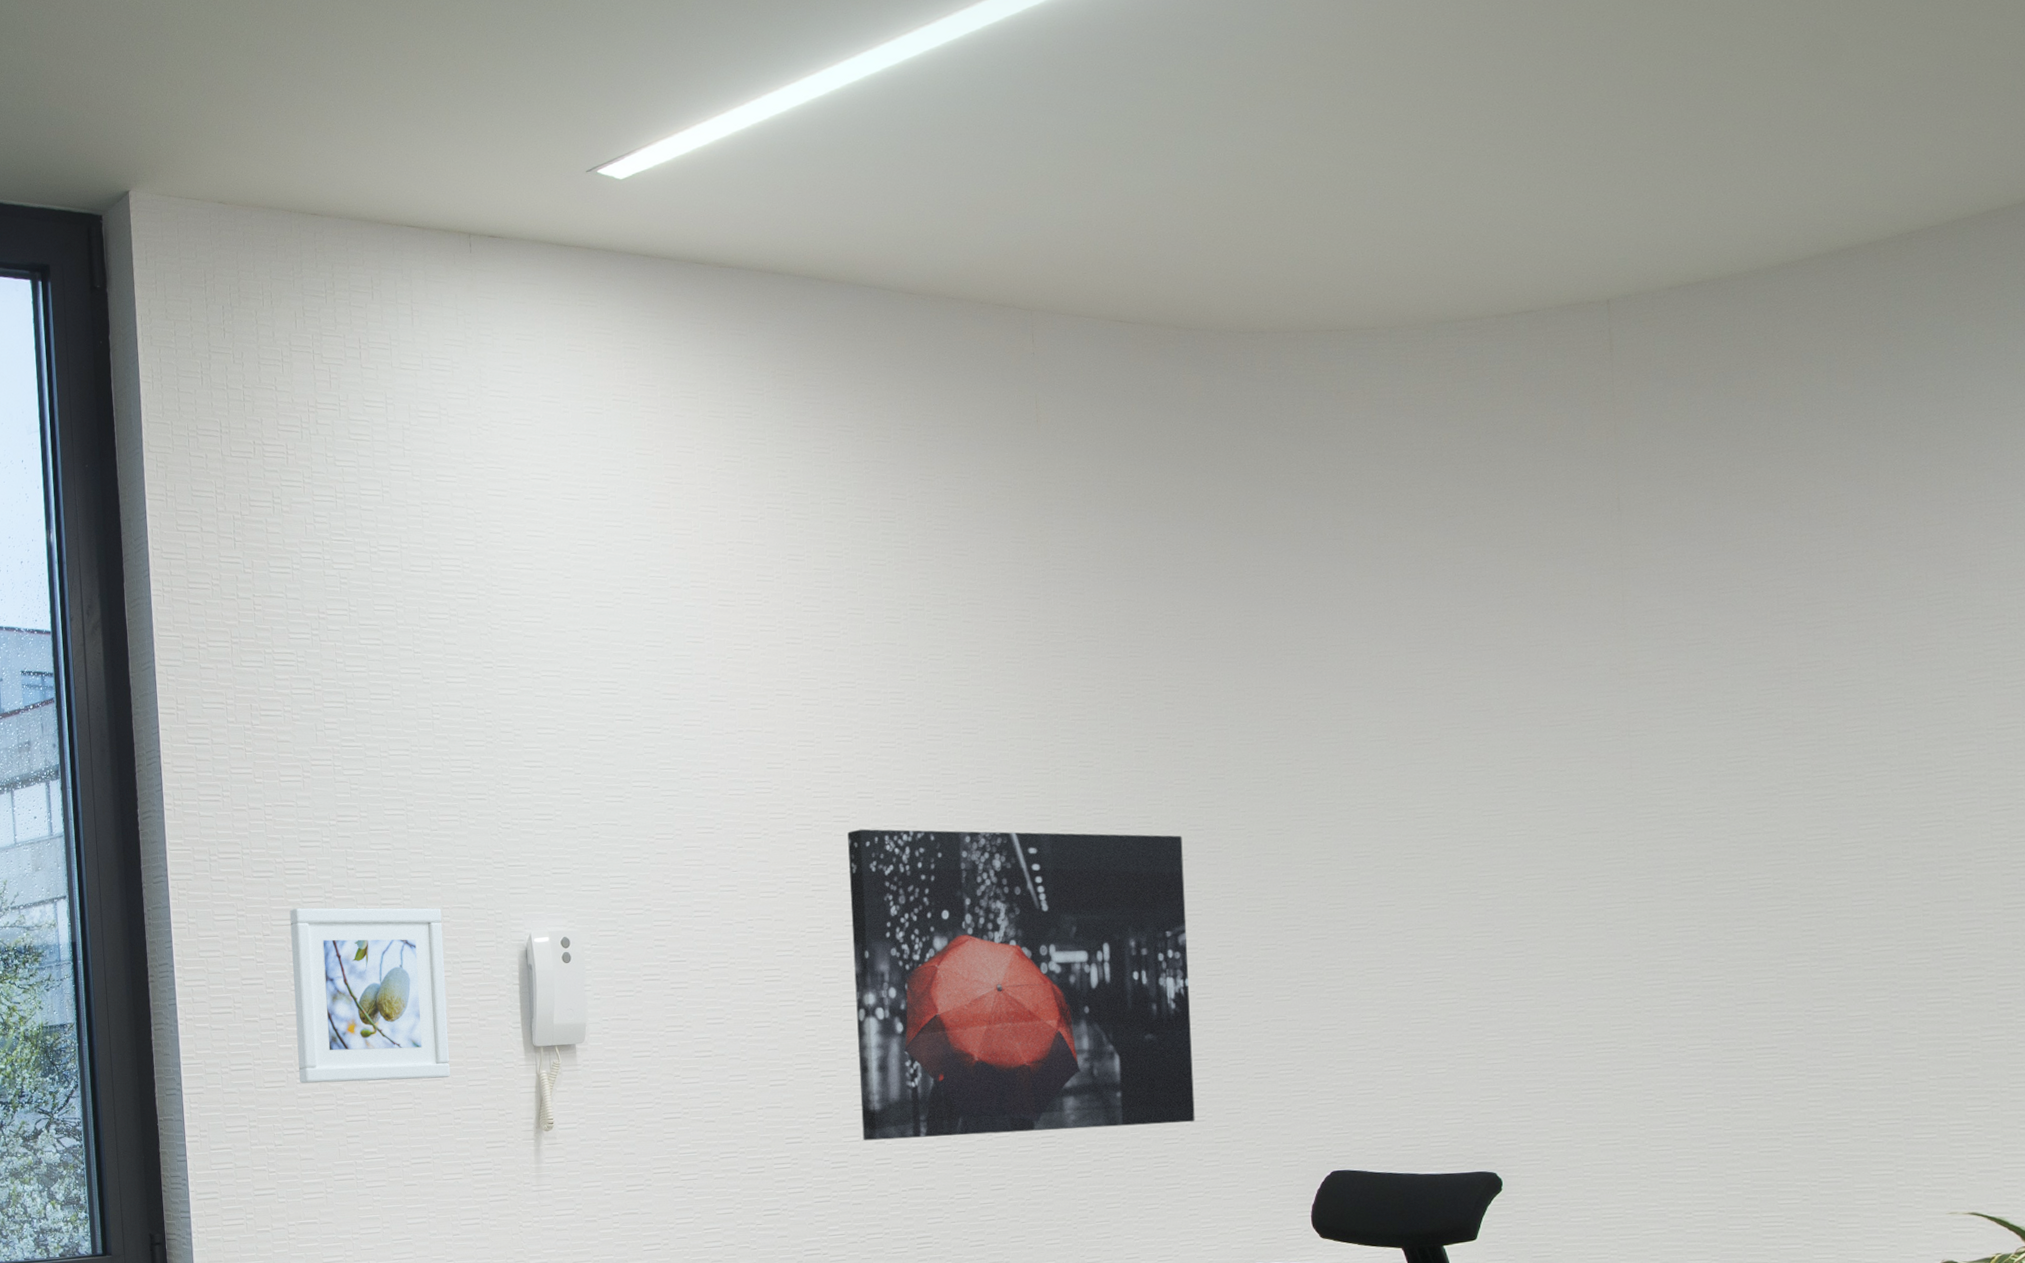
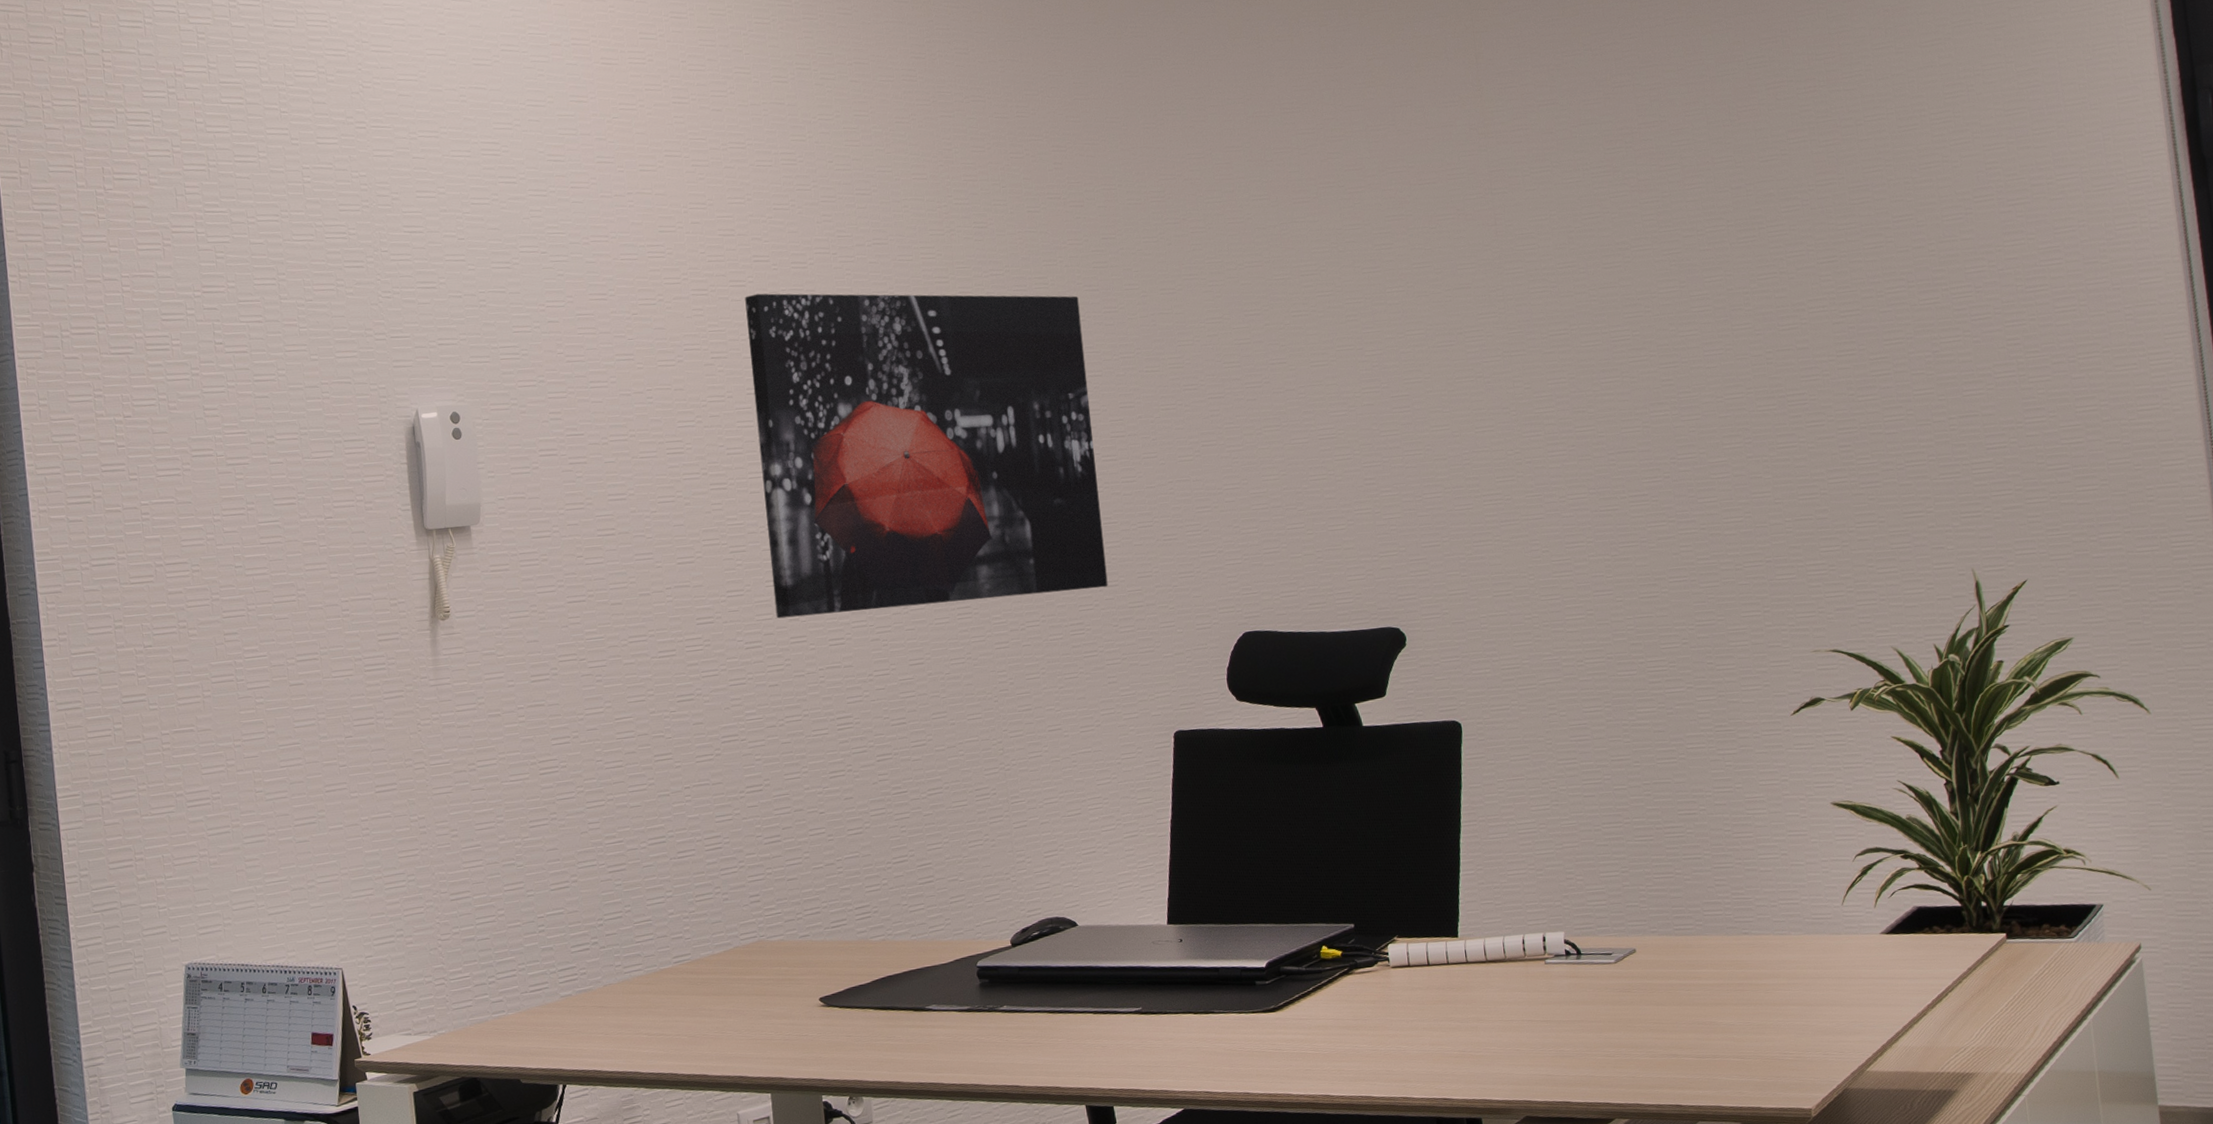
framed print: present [289,907,451,1084] -> none [152,383,337,578]

